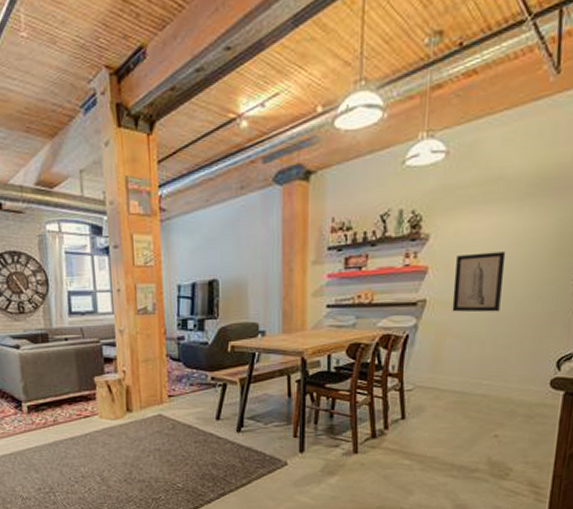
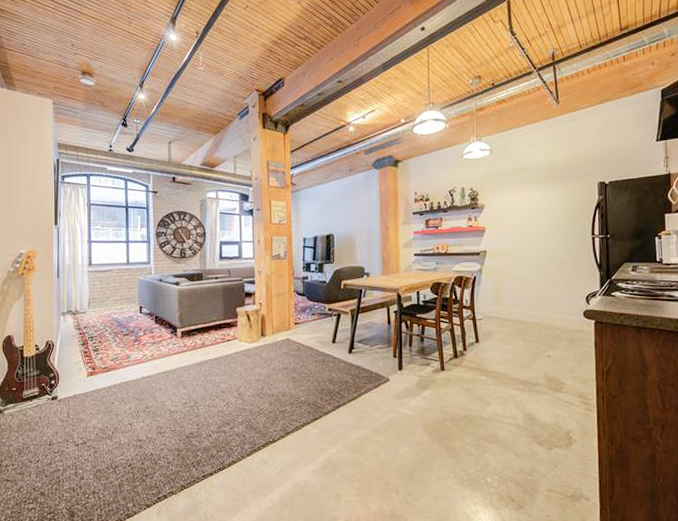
wall art: present [452,251,506,313] -> none [504,217,540,261]

